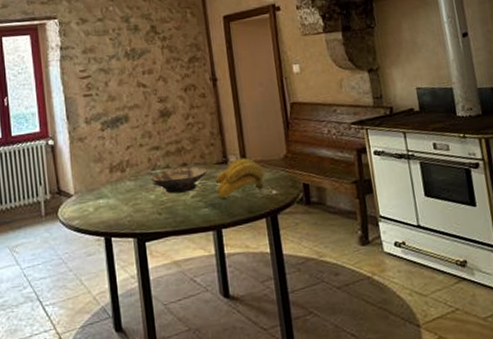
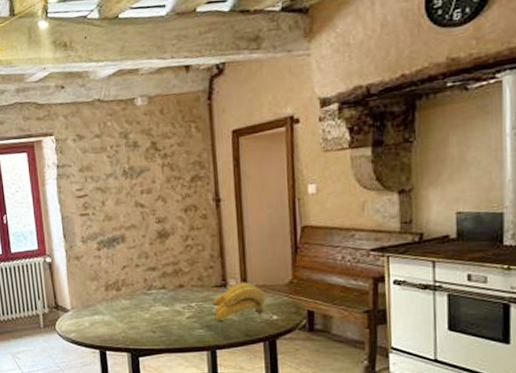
bowl: present [150,166,208,194] -> none [145,288,205,314]

